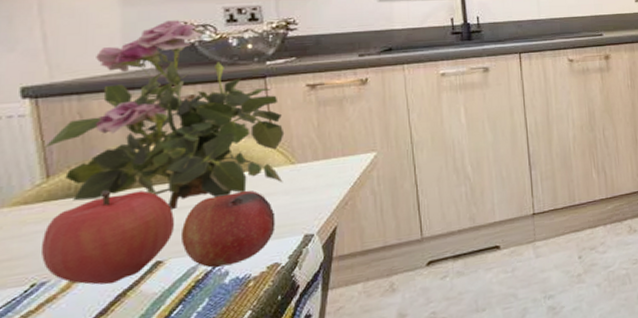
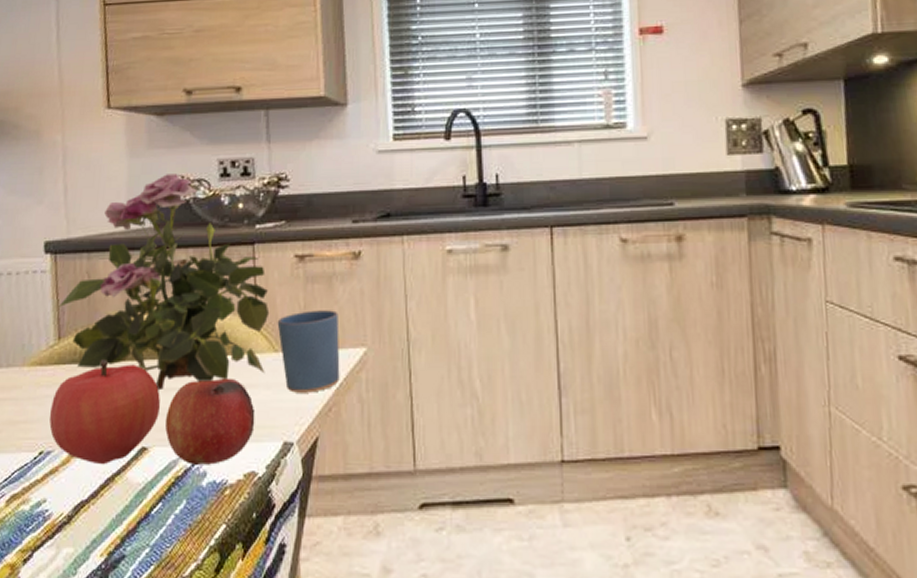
mug: none [292,126,354,195] -> present [277,310,340,393]

